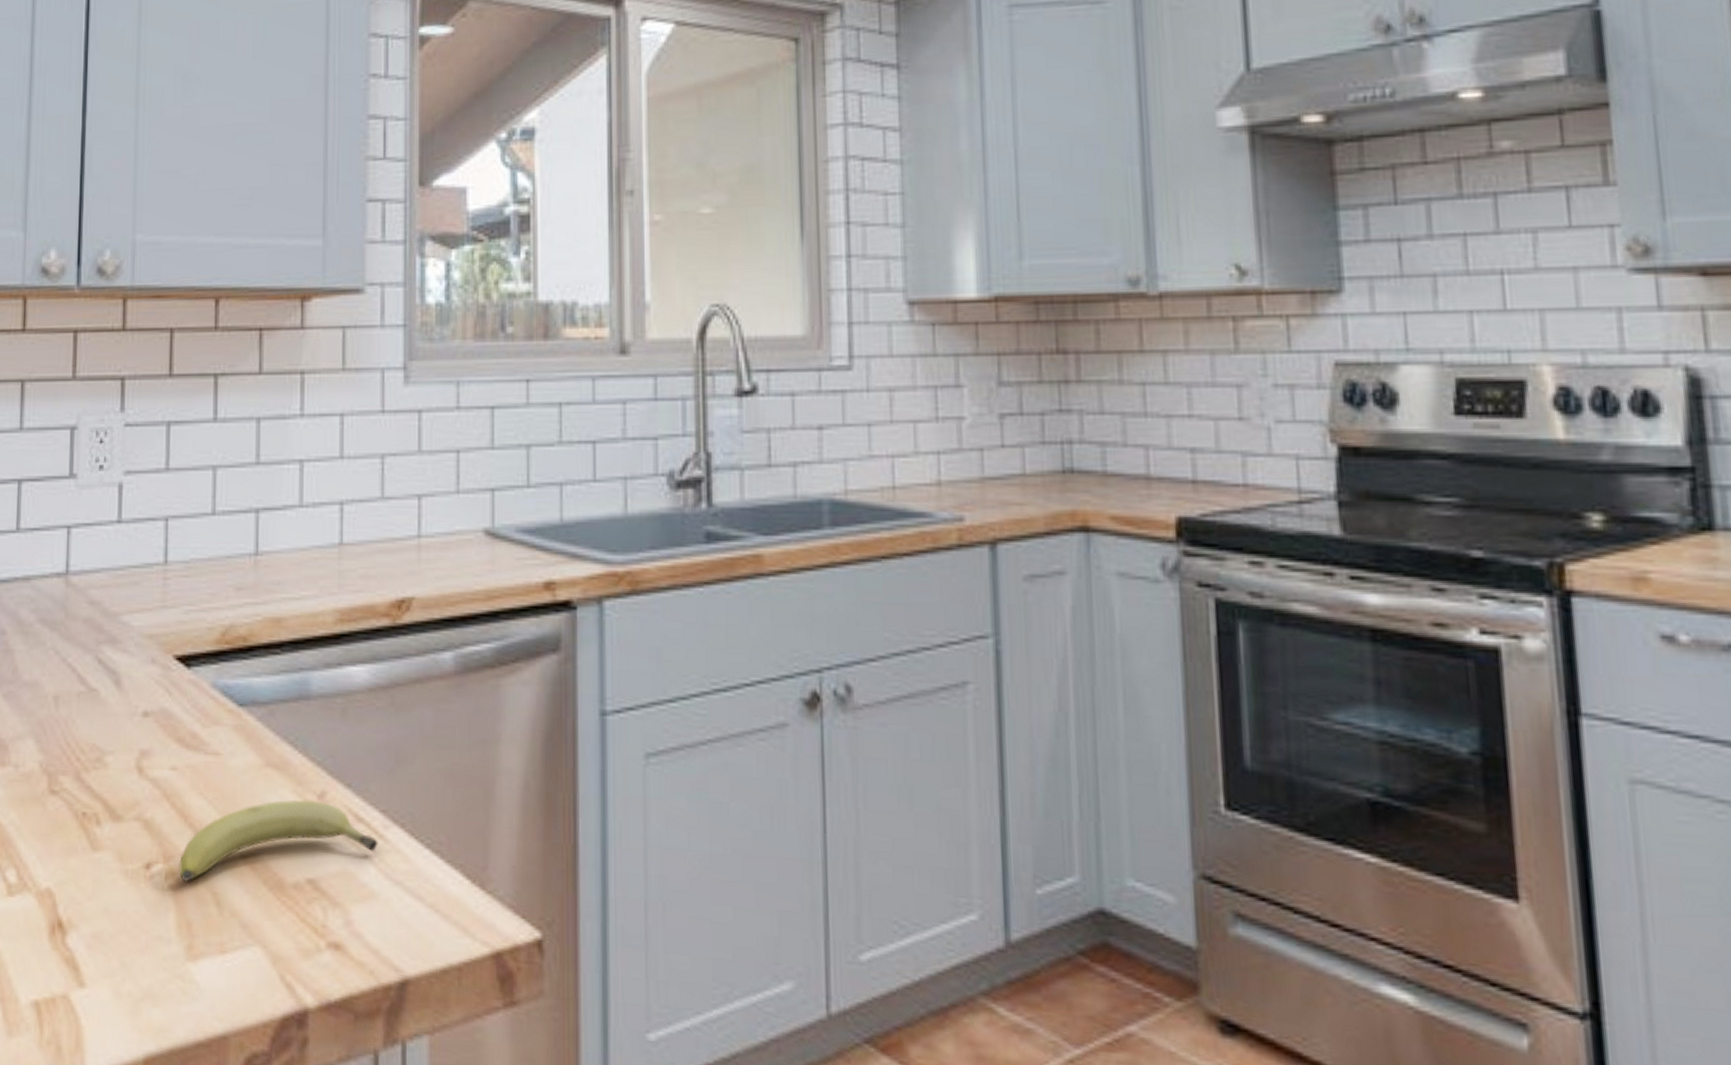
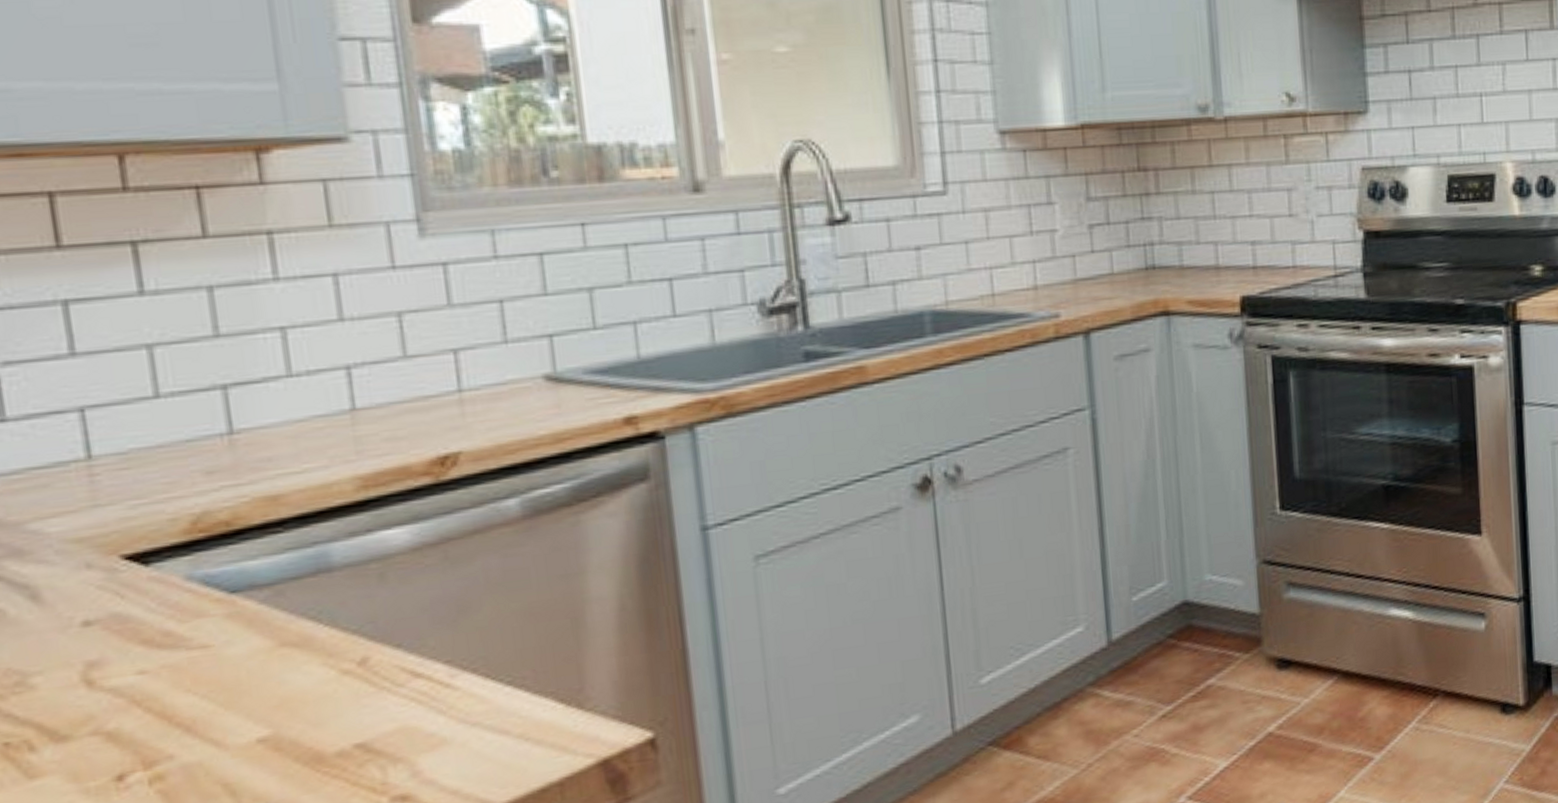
fruit: present [179,799,378,882] -> none [167,667,445,782]

